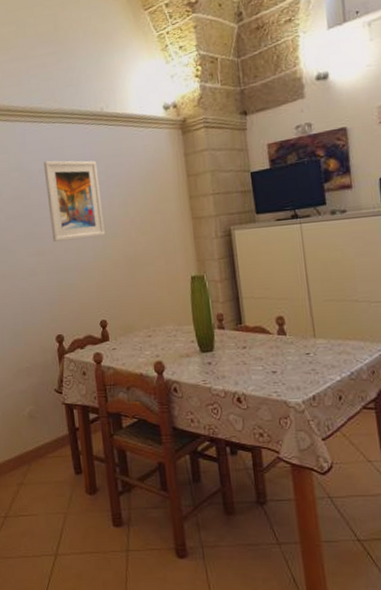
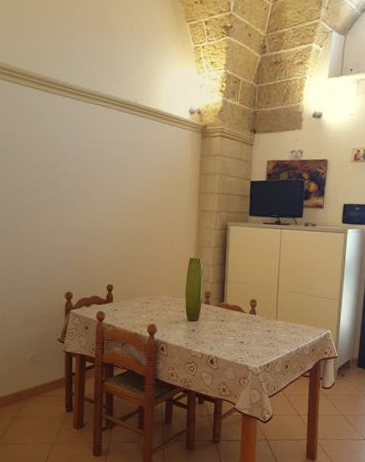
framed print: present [43,160,105,242] -> none [74,136,125,212]

